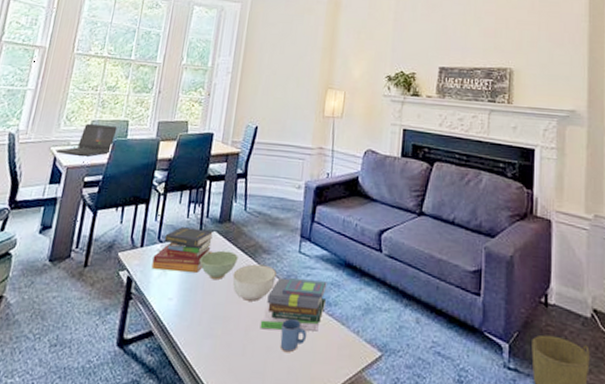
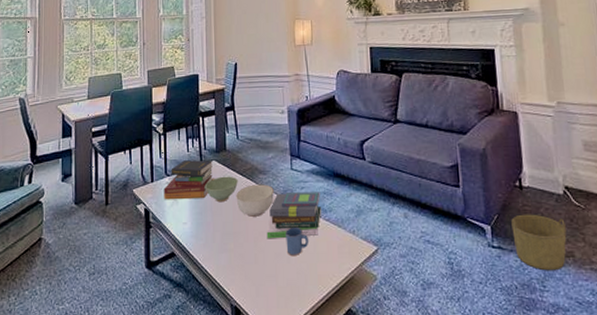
laptop computer: present [55,123,118,157] -> none [62,80,112,111]

